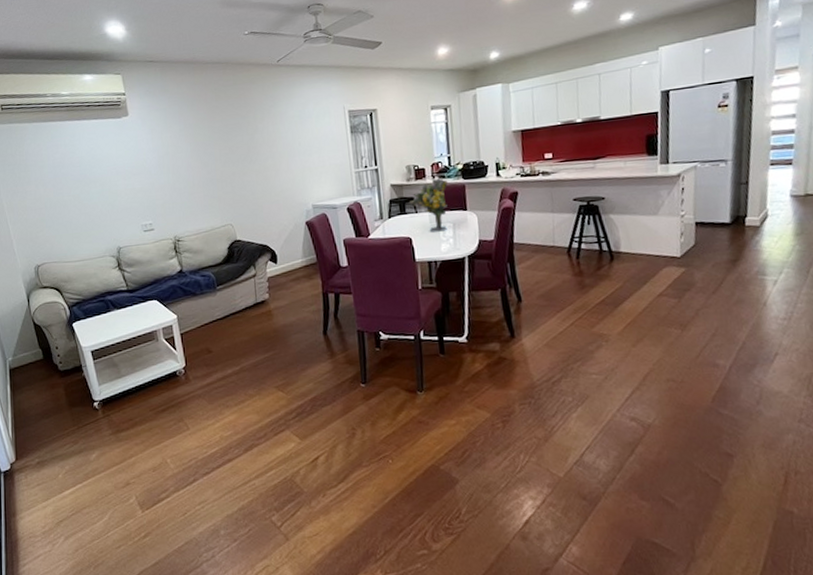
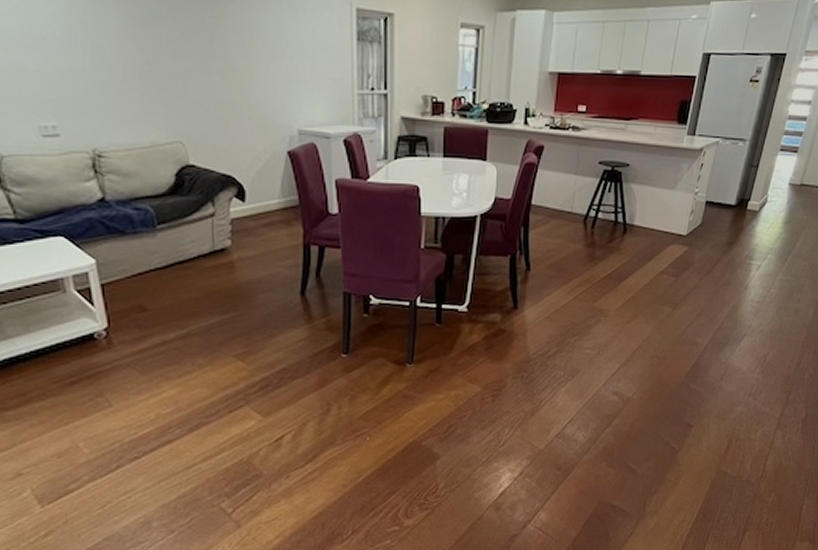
bouquet: present [409,178,448,233] -> none [422,116,468,183]

